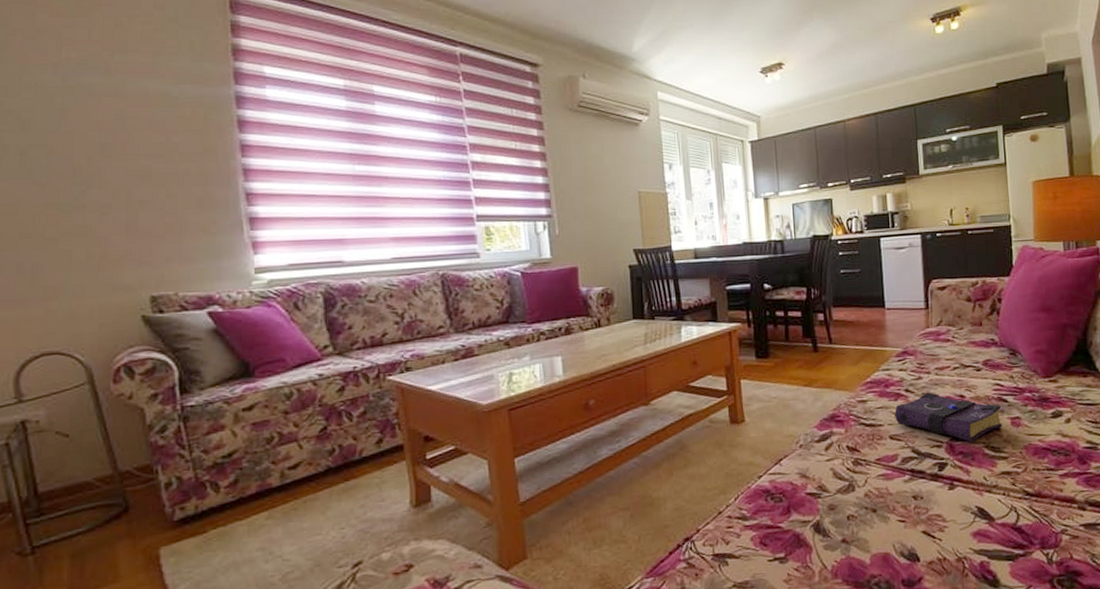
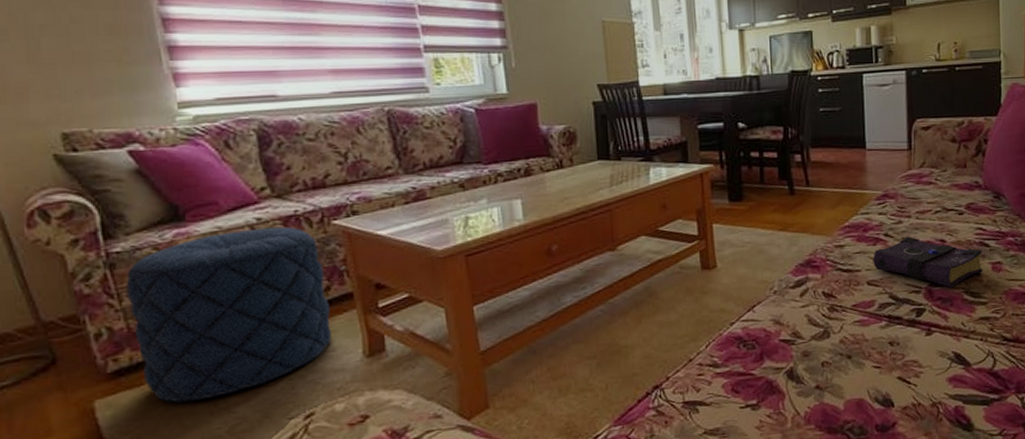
pouf: none [197,382,382,551] -> present [126,226,332,403]

